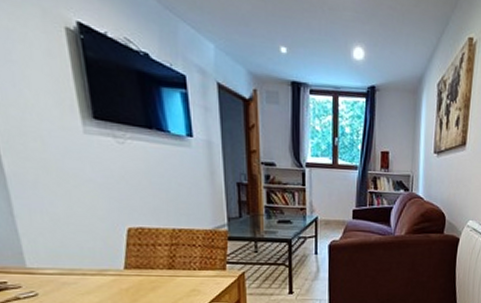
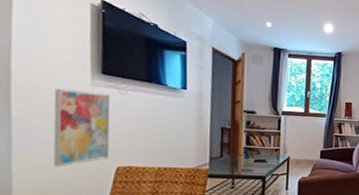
wall art: none [44,136,118,228] -> present [53,88,111,167]

